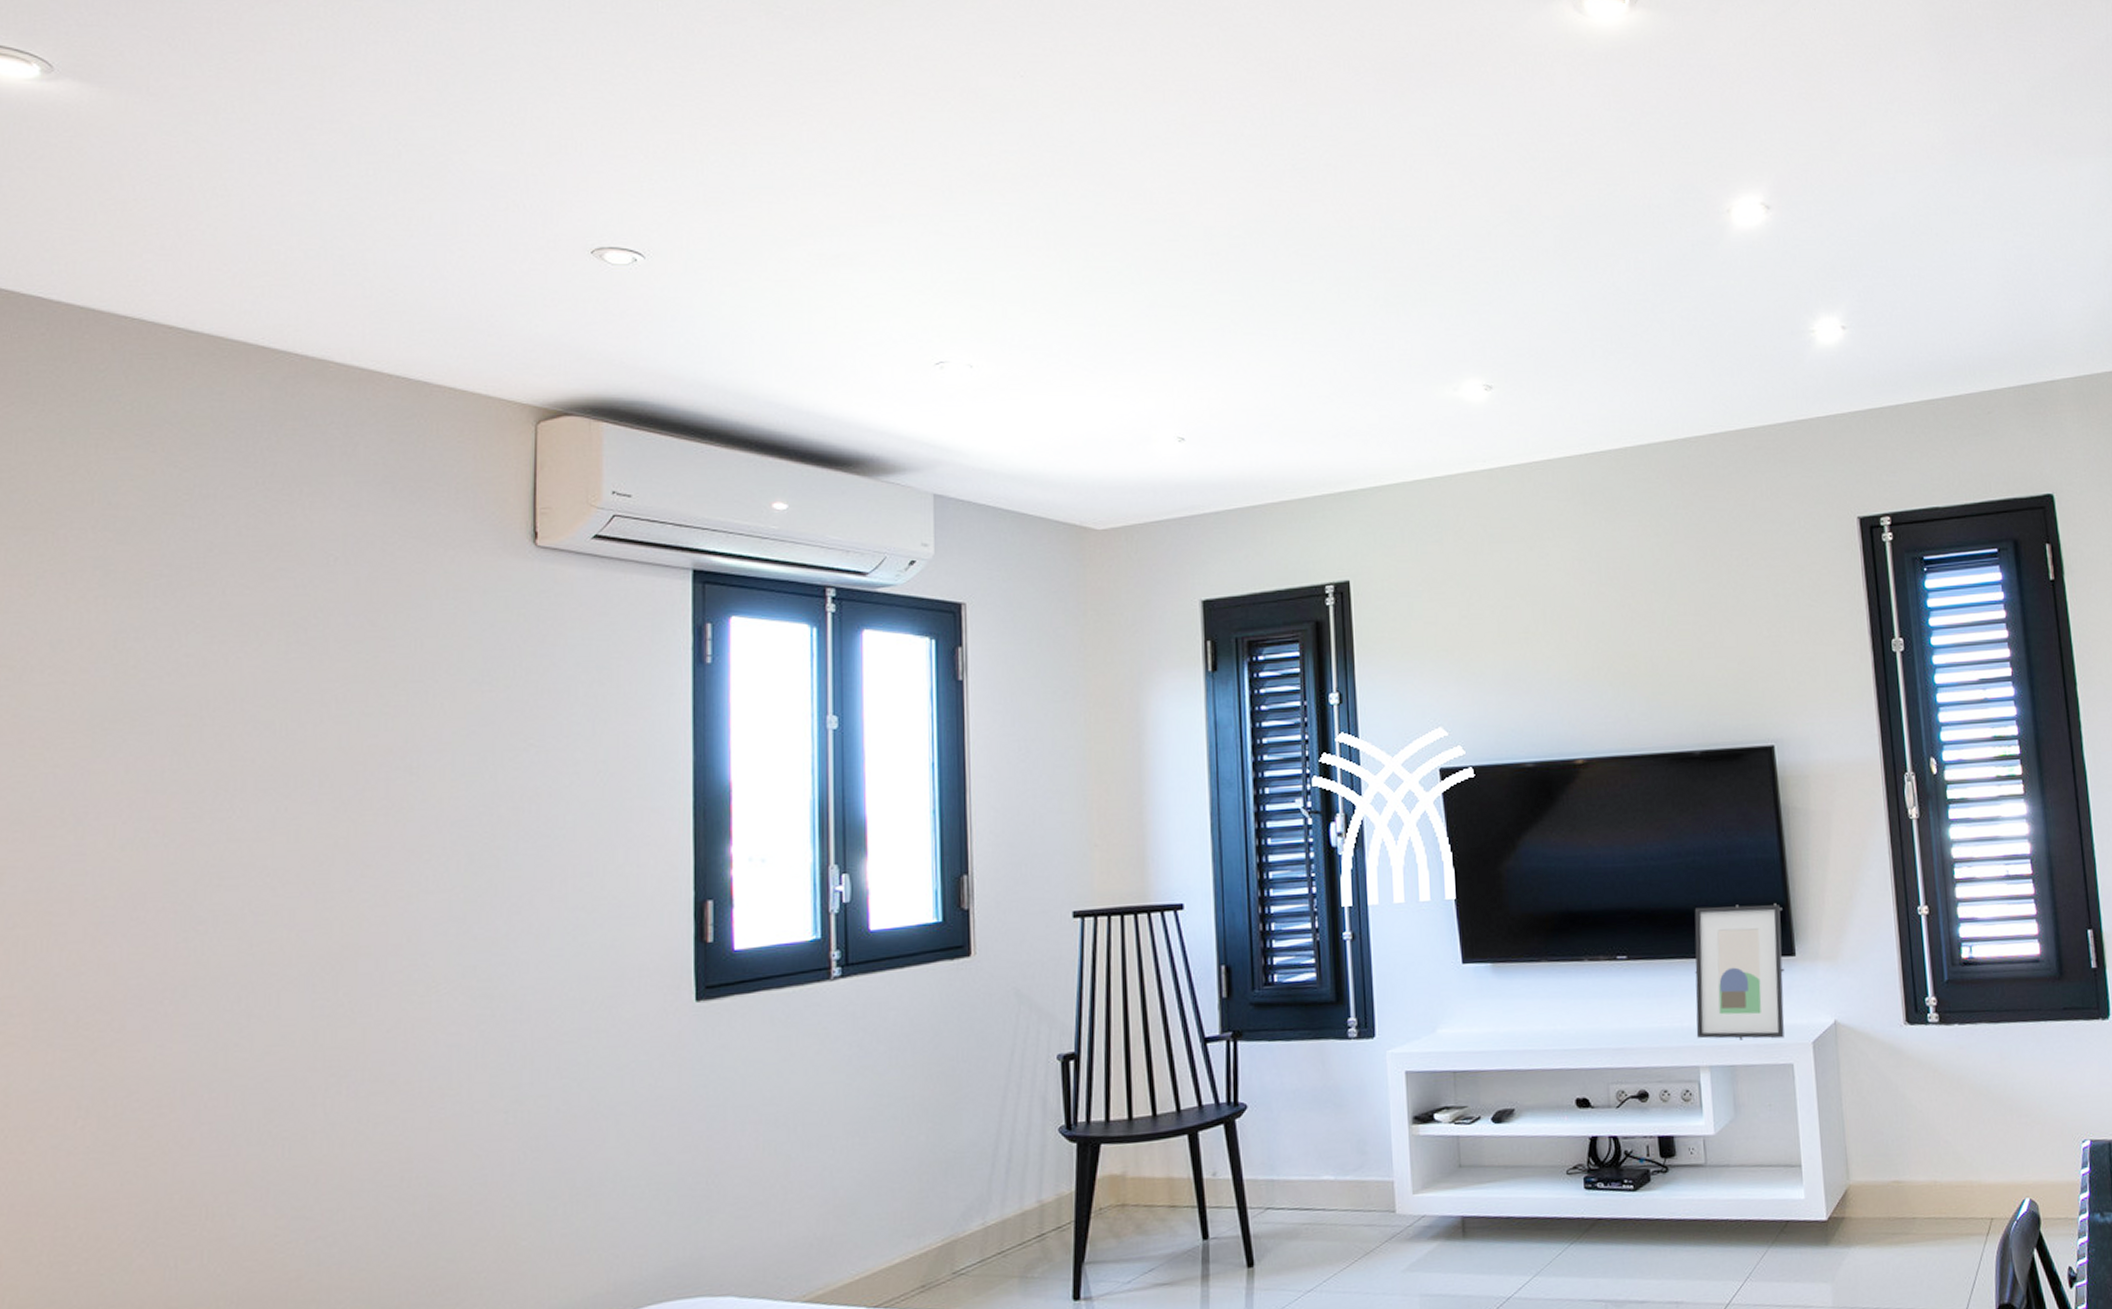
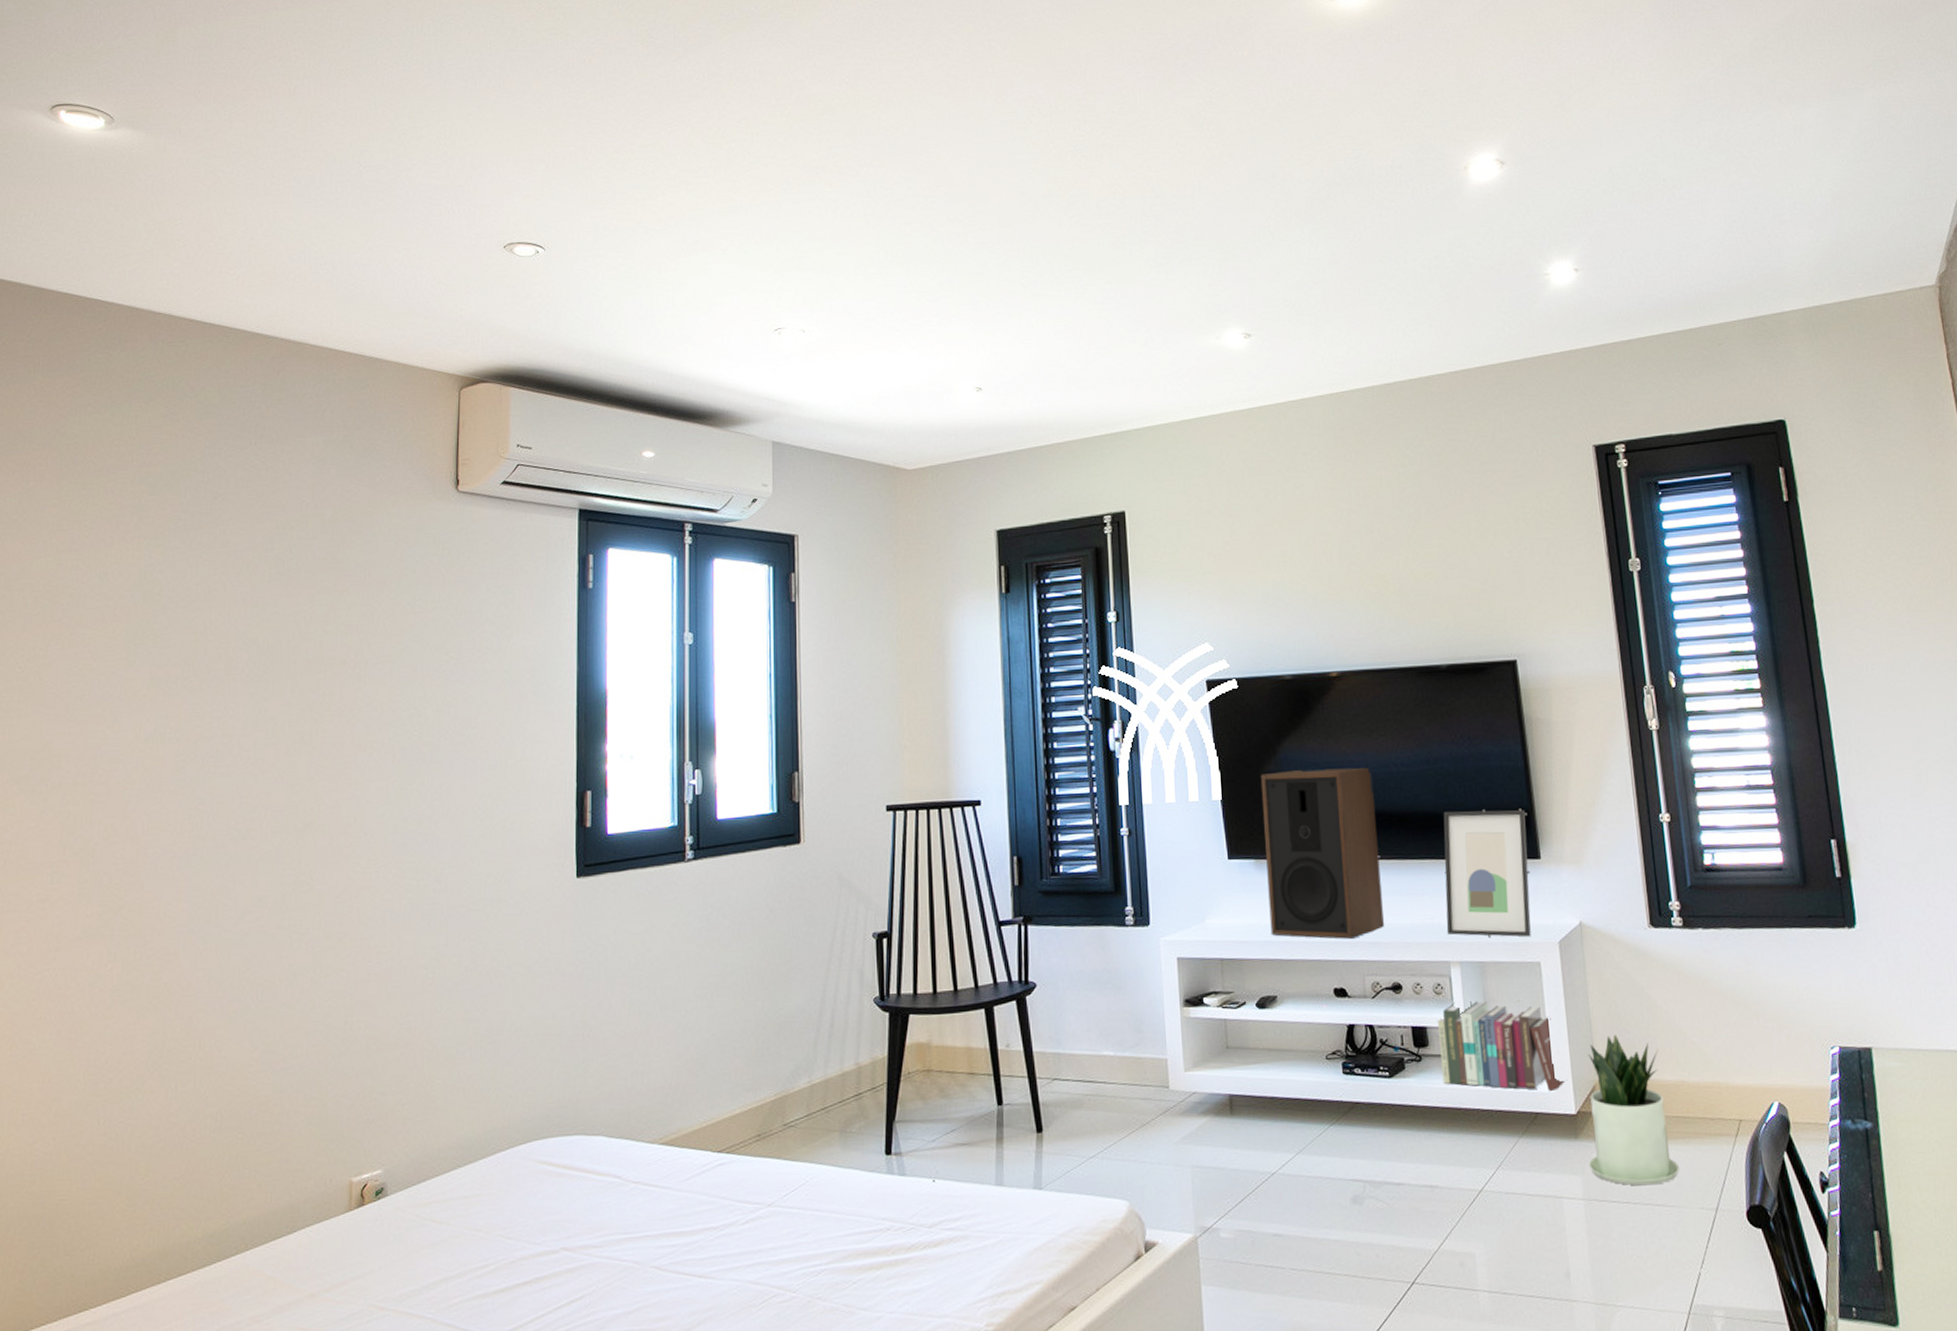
speaker: none [1498,861,1630,1046] -> present [1260,767,1384,939]
books: none [1686,1107,1816,1198] -> present [1438,1001,1565,1091]
planter: none [1838,1137,1931,1291] -> present [1588,1035,1680,1186]

